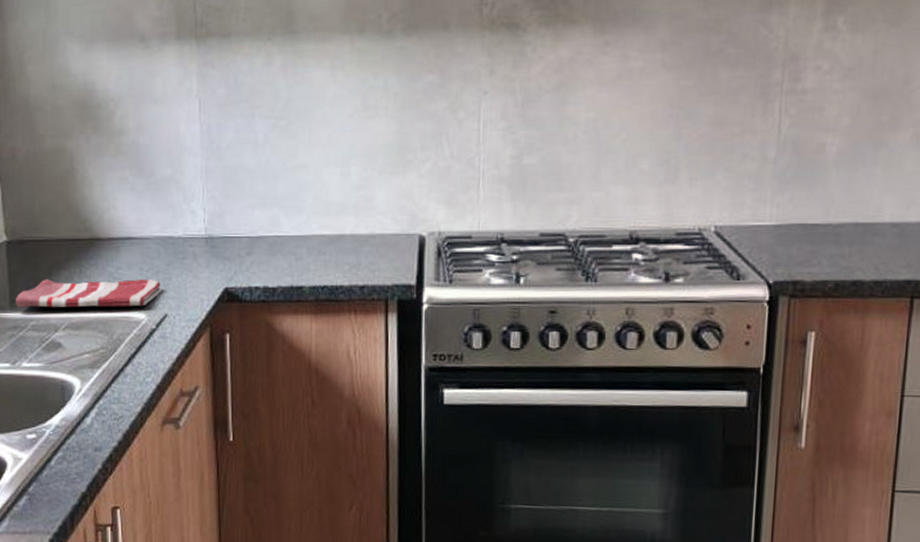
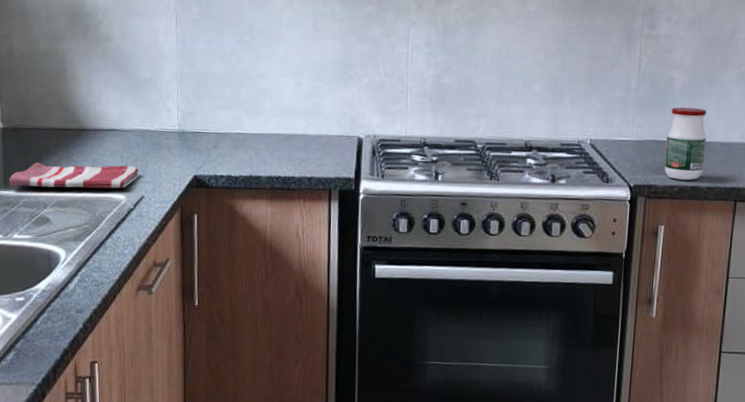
jar: none [814,179,872,274] -> present [664,107,707,181]

